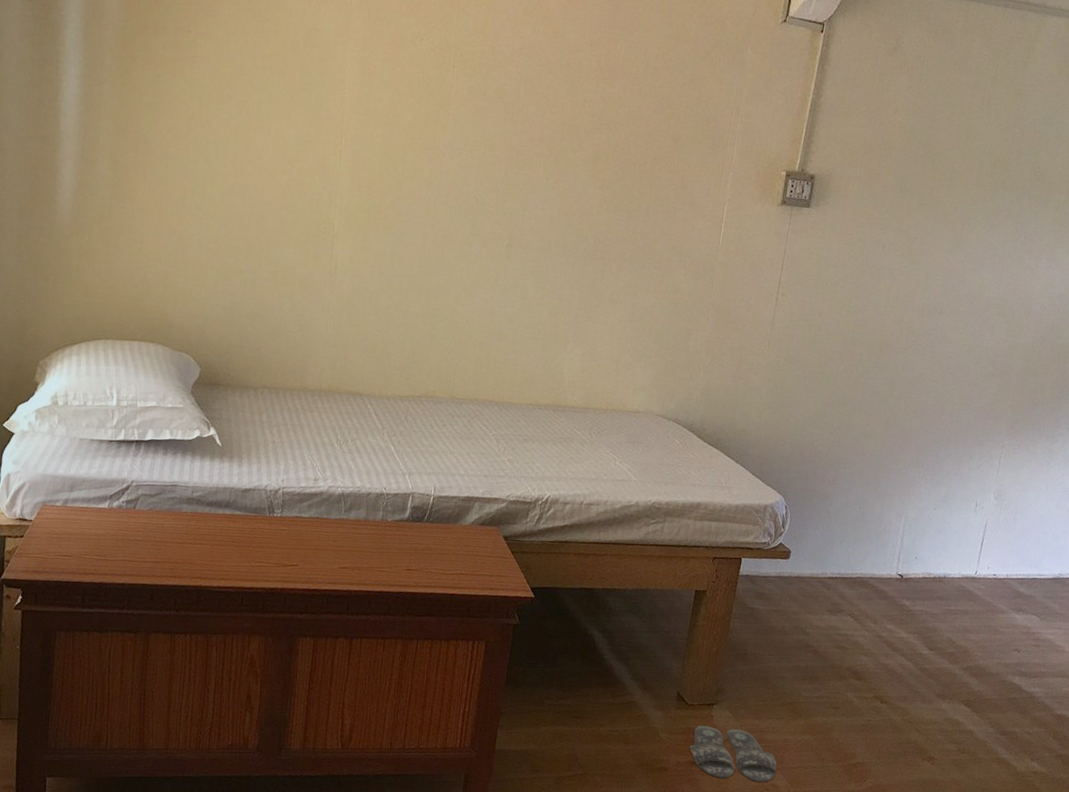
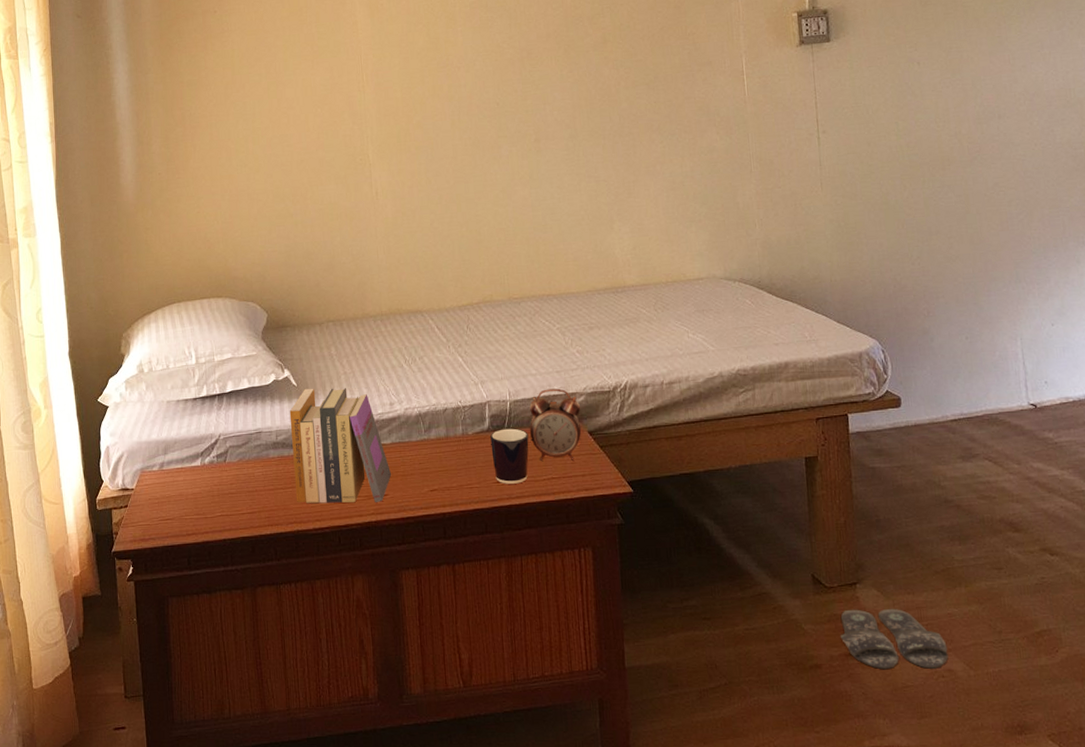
books: none [204,450,304,571] -> present [289,387,391,504]
mug: none [406,520,446,574] -> present [490,428,529,484]
alarm clock: none [447,490,501,561] -> present [529,388,582,461]

